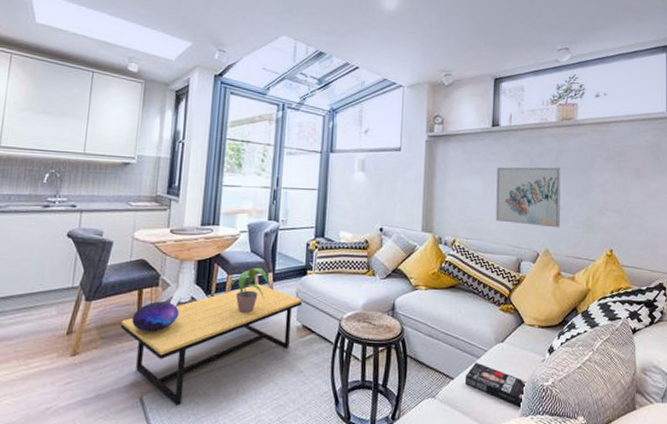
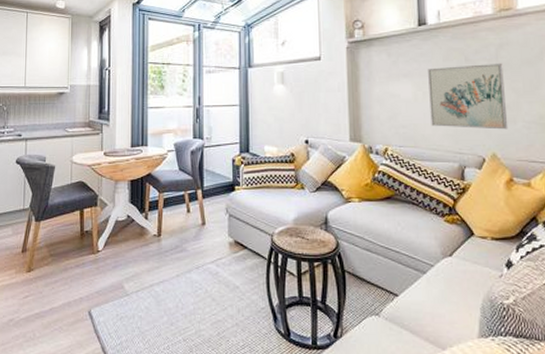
coffee table: present [120,283,303,406] -> none [67,201,233,319]
decorative orb: present [132,301,179,332] -> none [76,220,117,249]
potted plant: present [227,267,270,313] -> none [160,185,199,230]
book: present [465,362,526,408] -> none [411,277,482,328]

